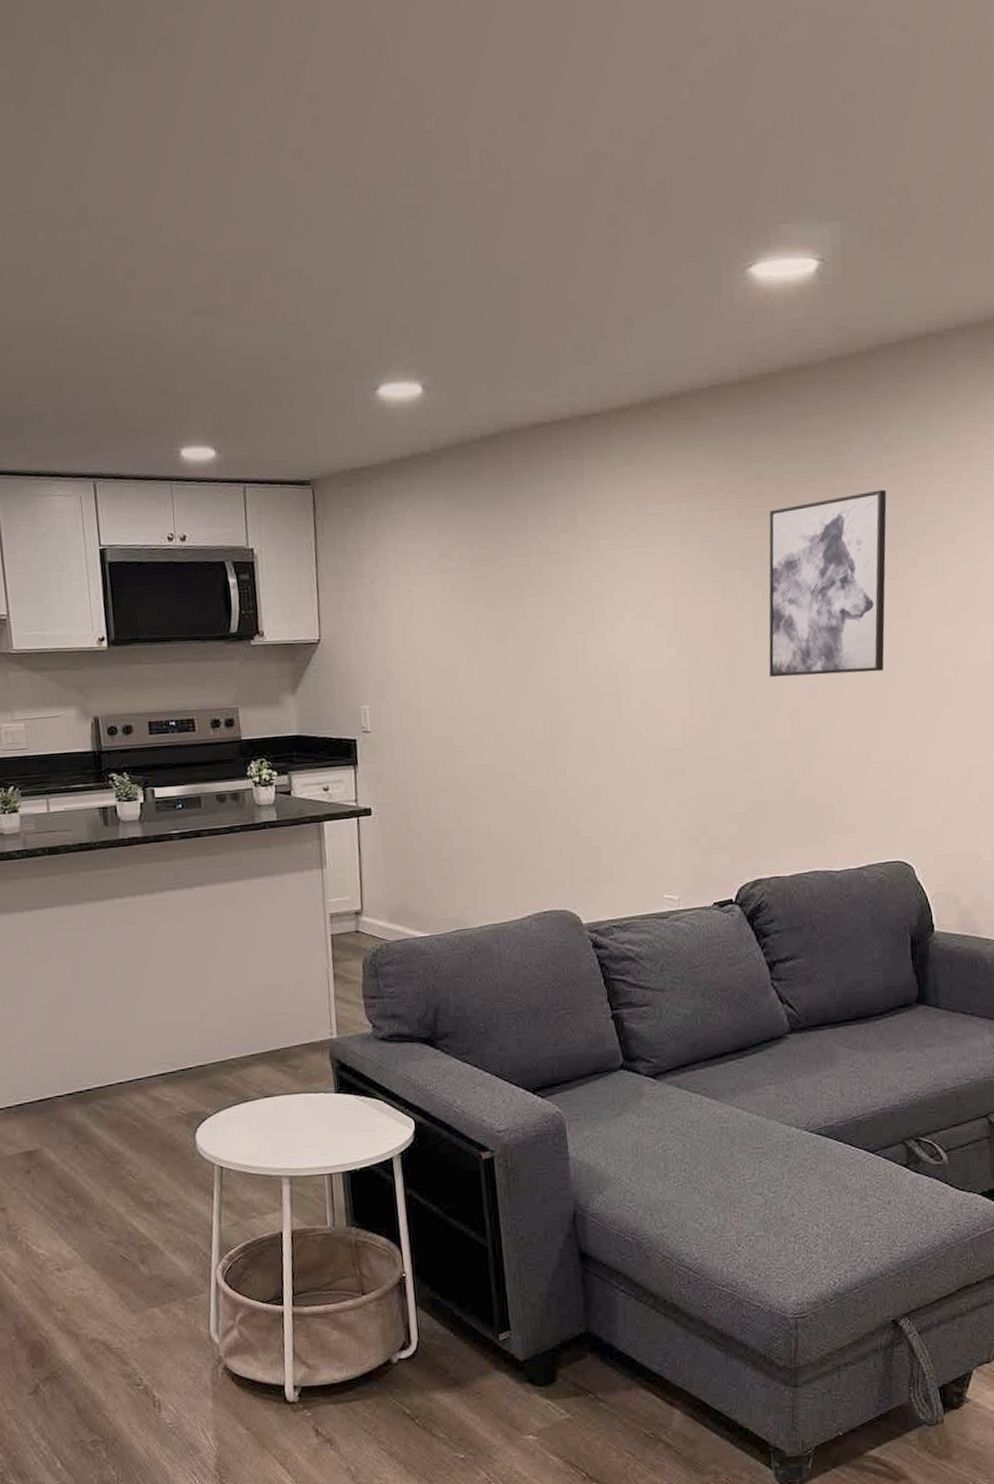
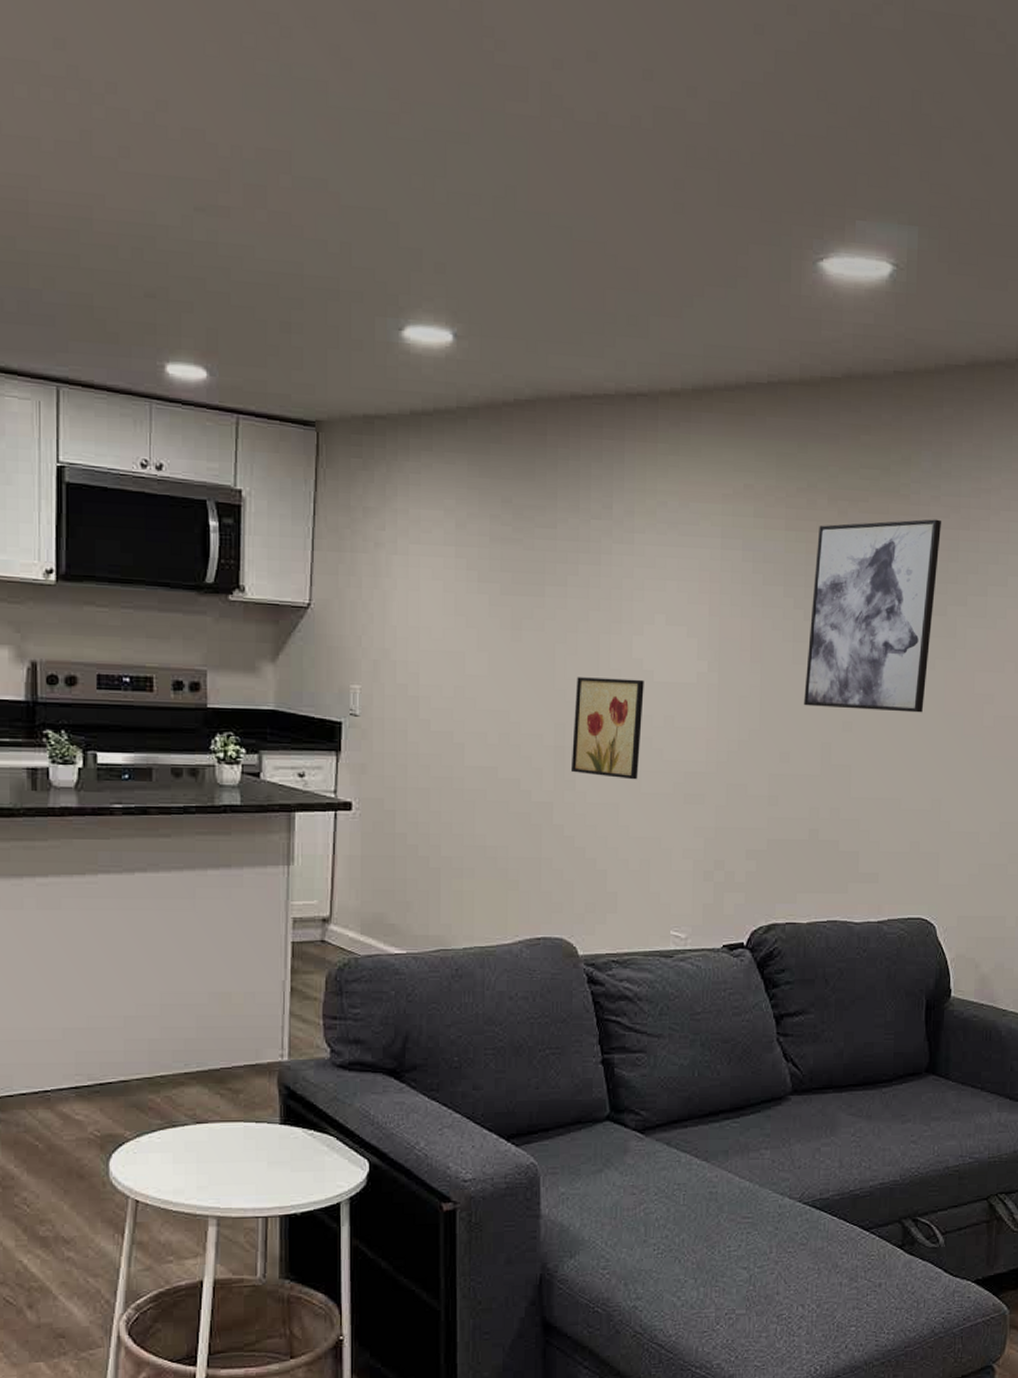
wall art: none [558,671,622,762] -> present [570,677,644,780]

